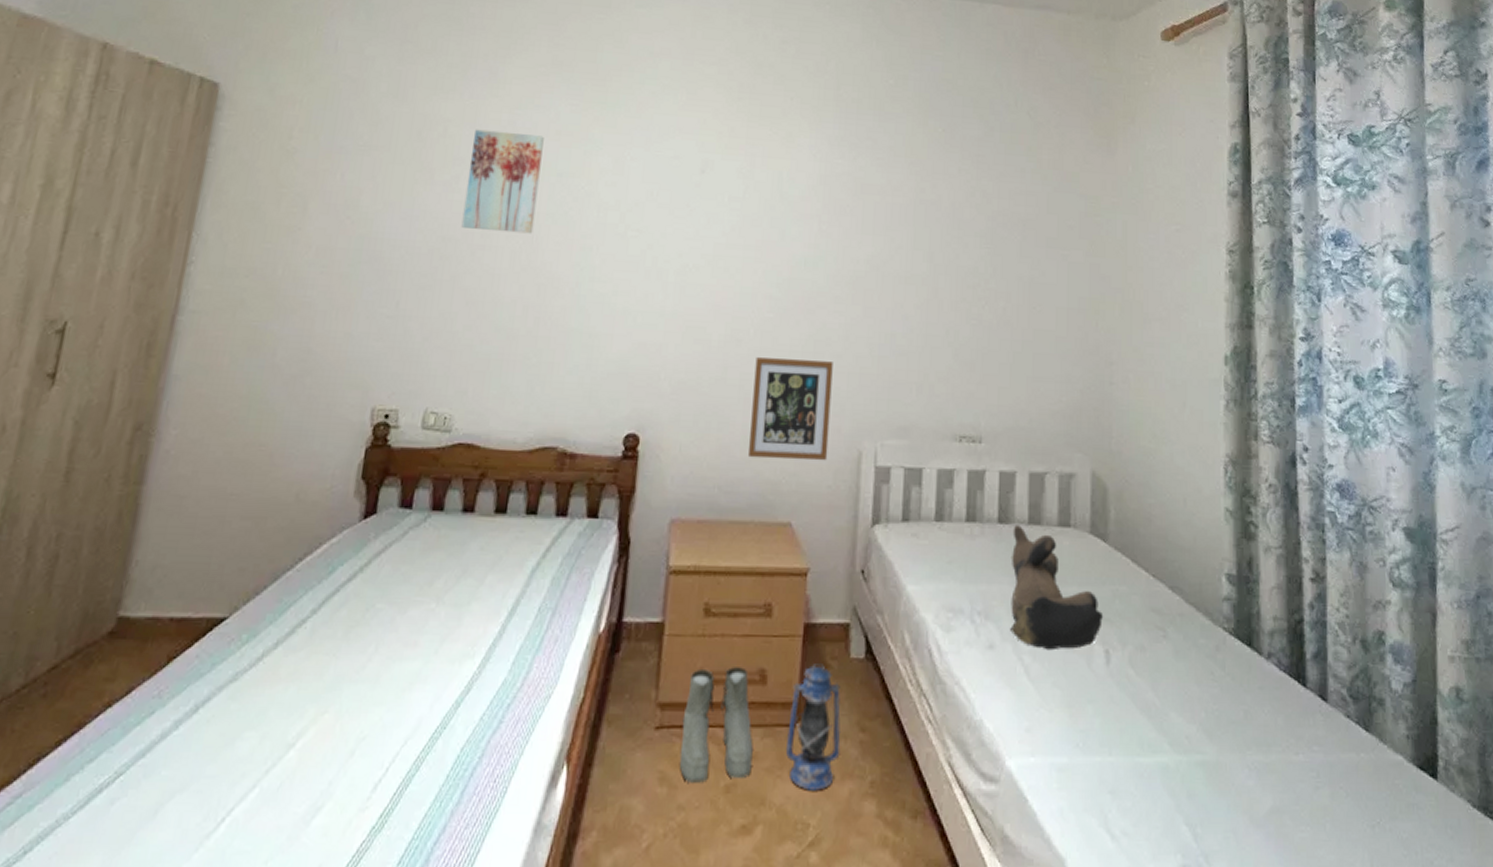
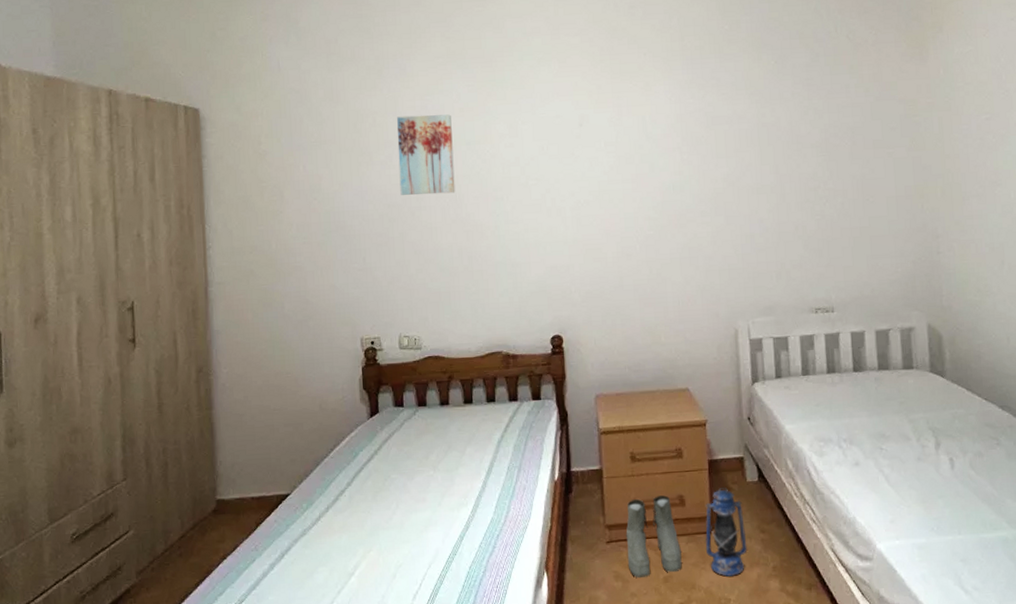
picture frame: present [747,356,833,461] -> none [644,263,711,343]
teddy bear: present [1010,525,1103,651] -> none [866,372,946,463]

